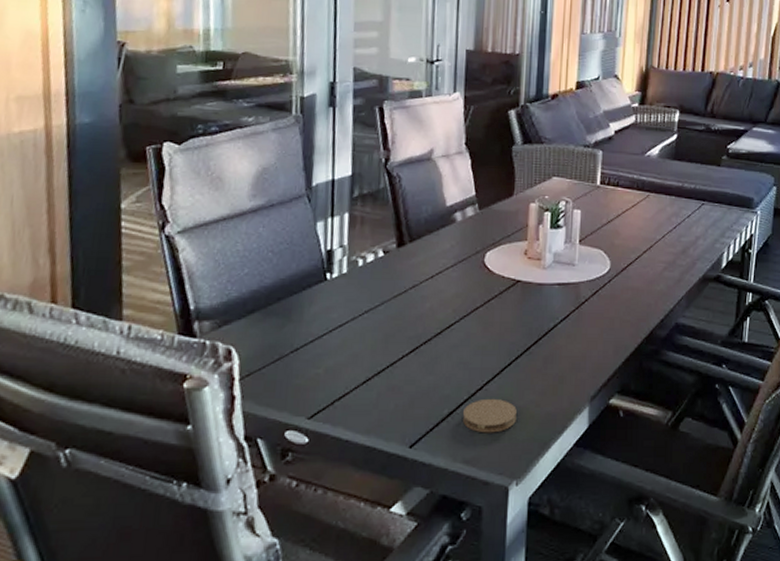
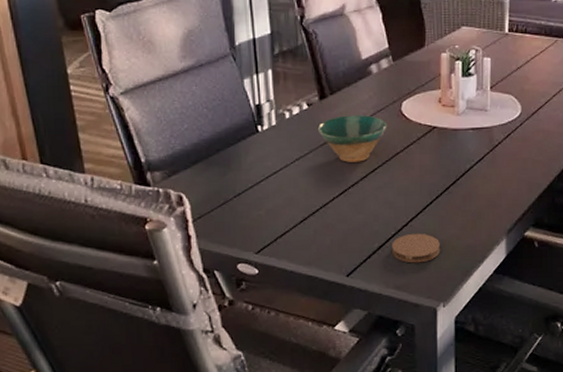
bowl: none [393,265,468,317] -> present [318,115,387,162]

